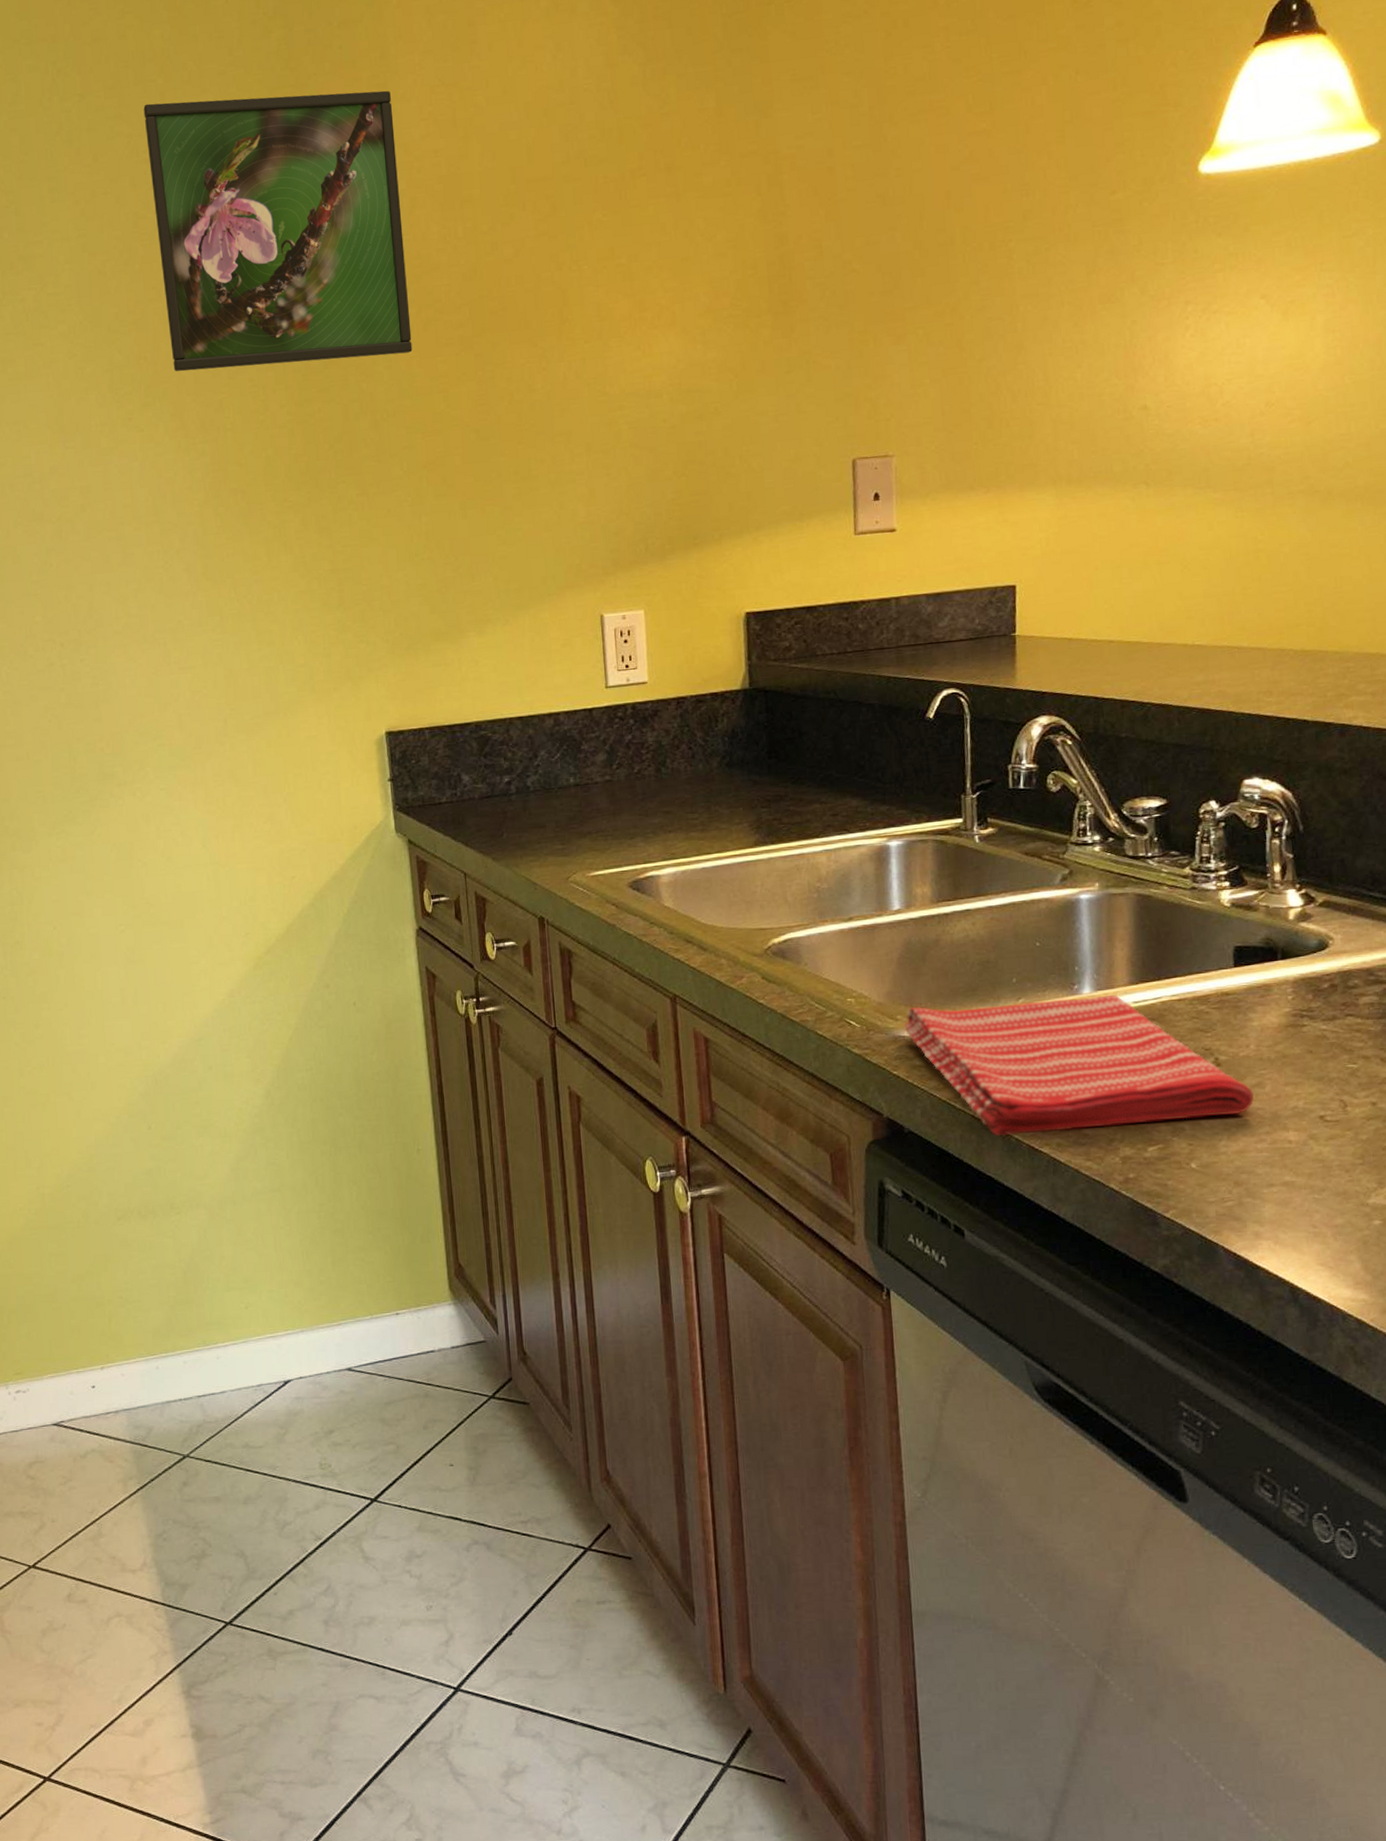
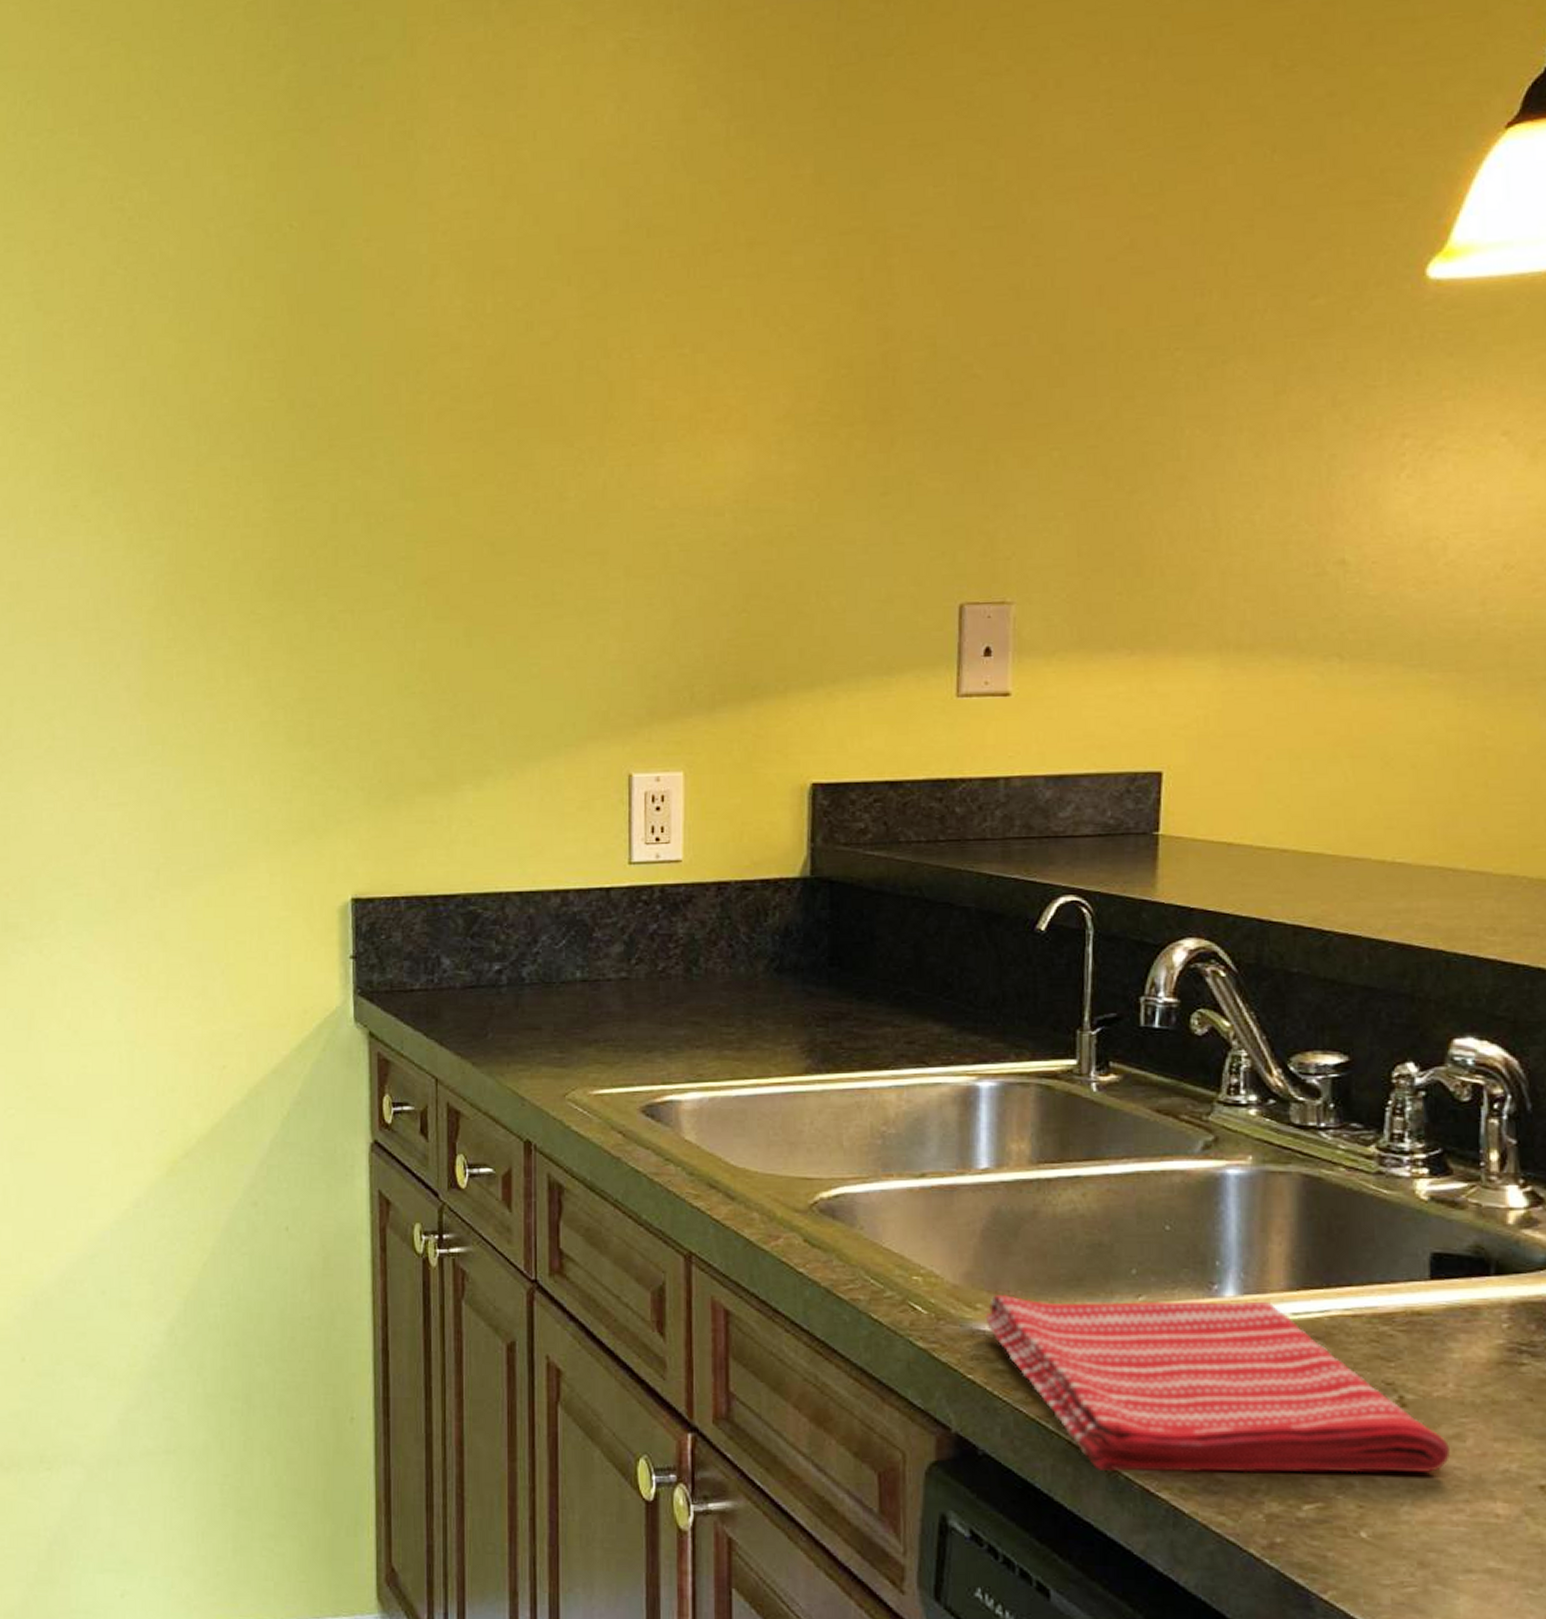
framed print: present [143,90,413,372] -> none [123,139,421,455]

